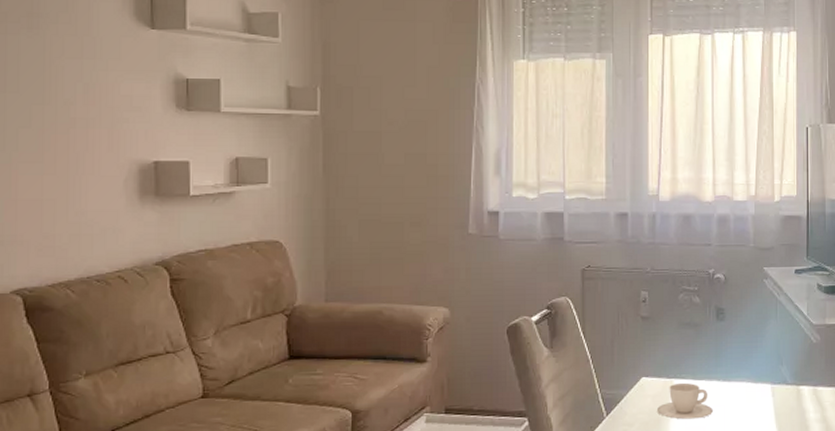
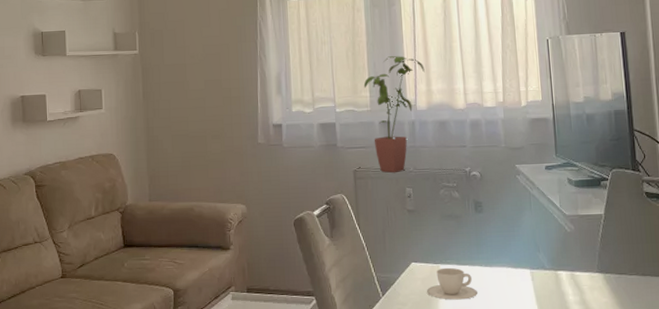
house plant: none [599,136,671,274] -> present [363,56,425,174]

